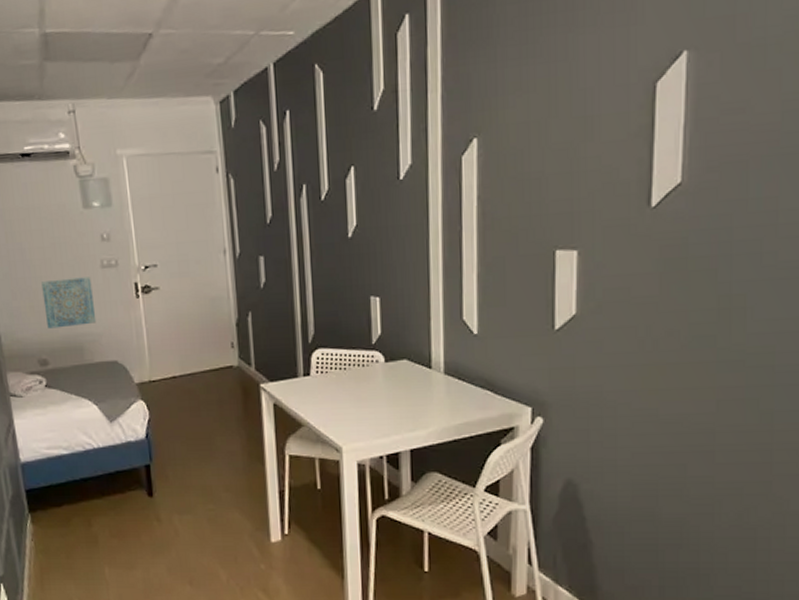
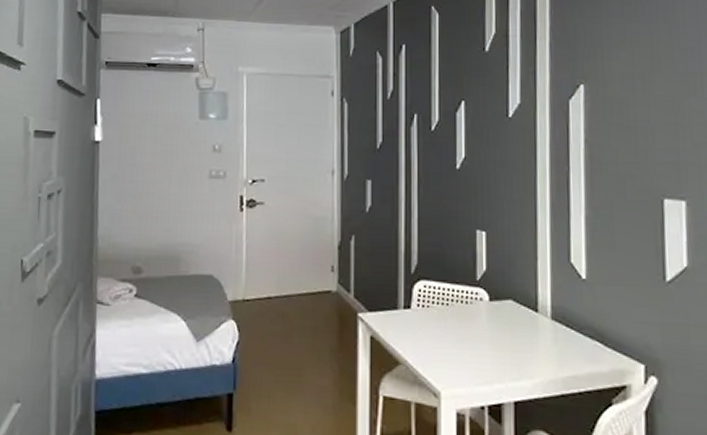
wall art: present [41,277,97,329] -> none [146,185,198,236]

